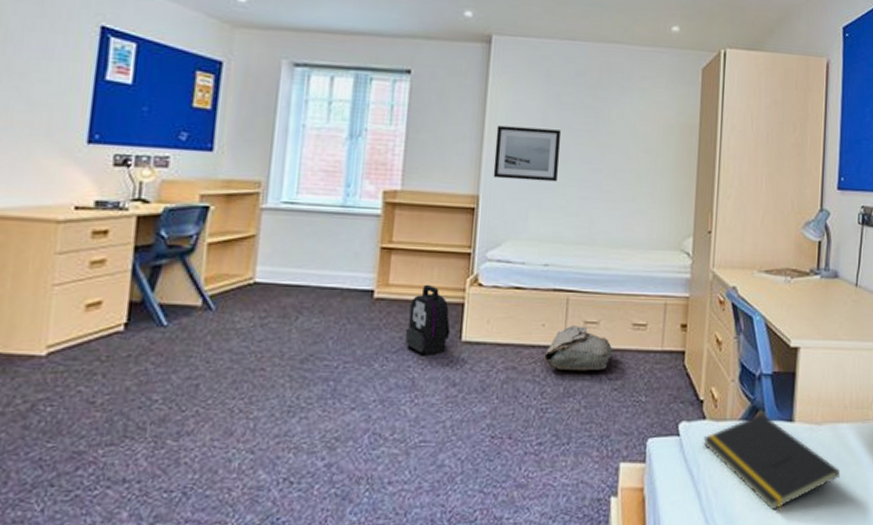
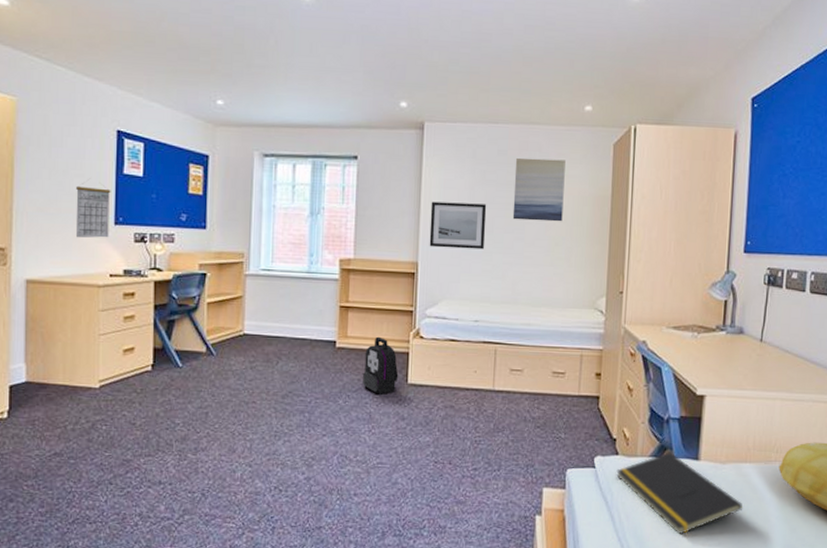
calendar: none [30,90,87,160] -> present [75,183,111,238]
bag: present [544,326,612,371] -> none [477,372,535,411]
wall art: none [590,79,650,152] -> present [512,158,566,222]

